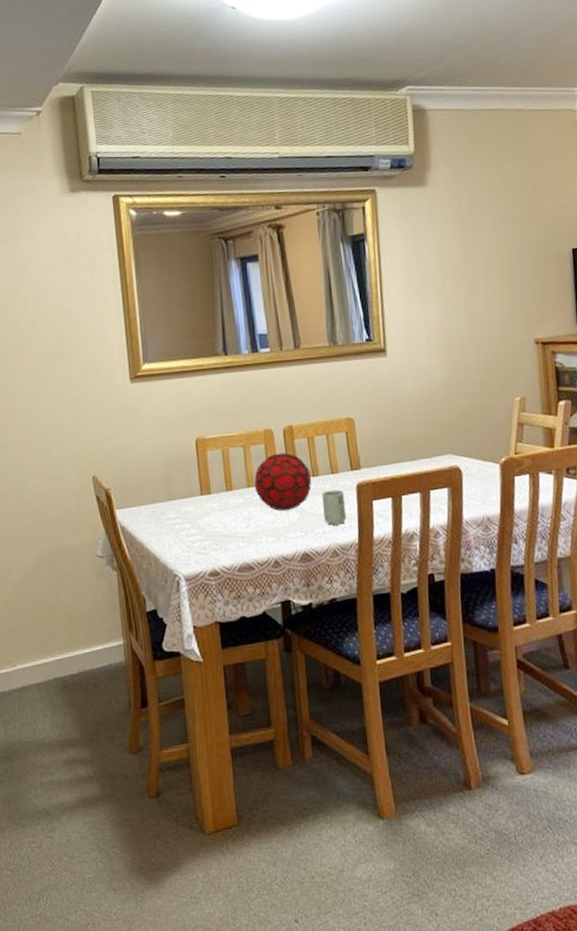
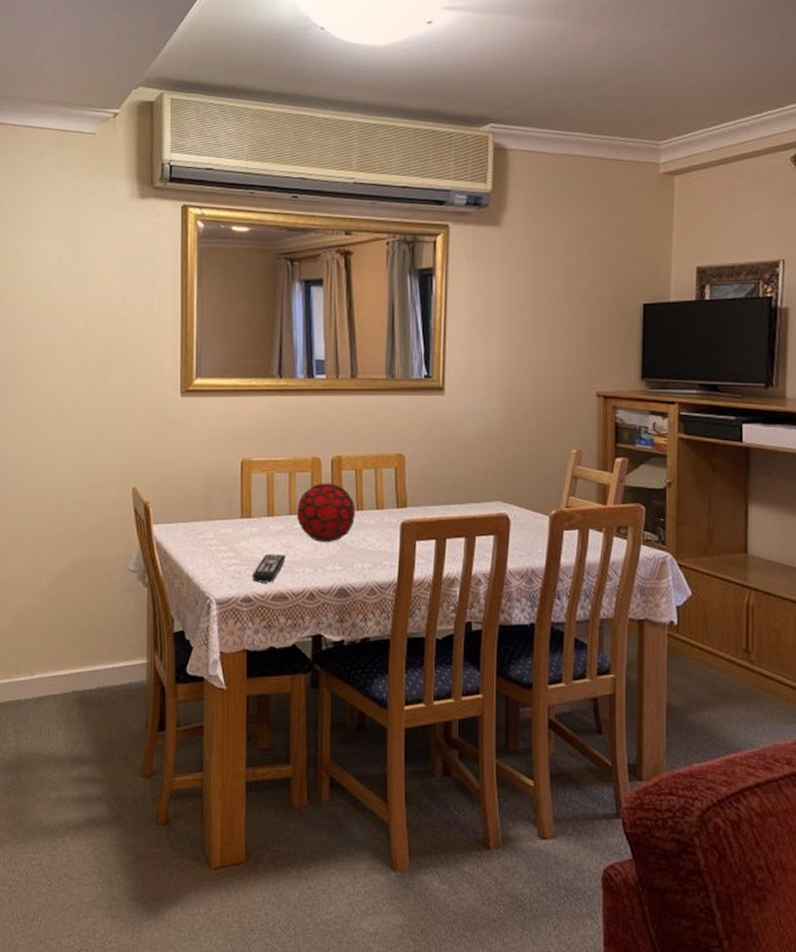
remote control: none [217,526,248,556] -> present [252,553,285,583]
cup: present [322,489,347,525] -> none [365,526,388,562]

